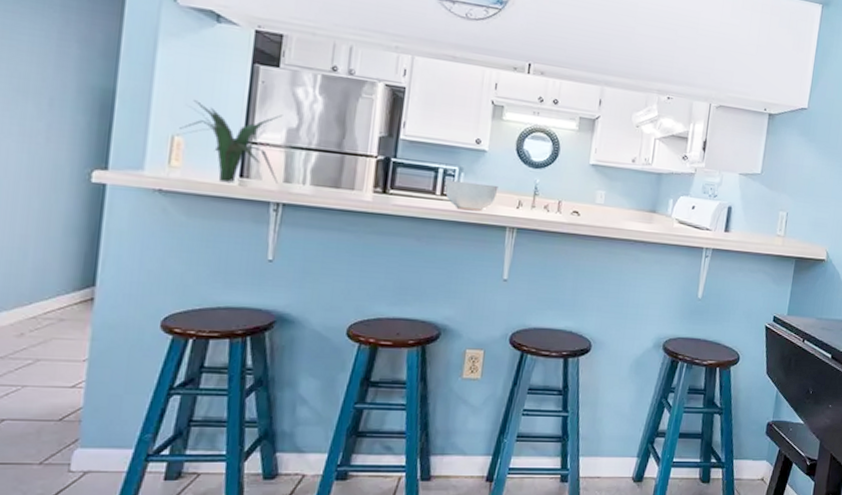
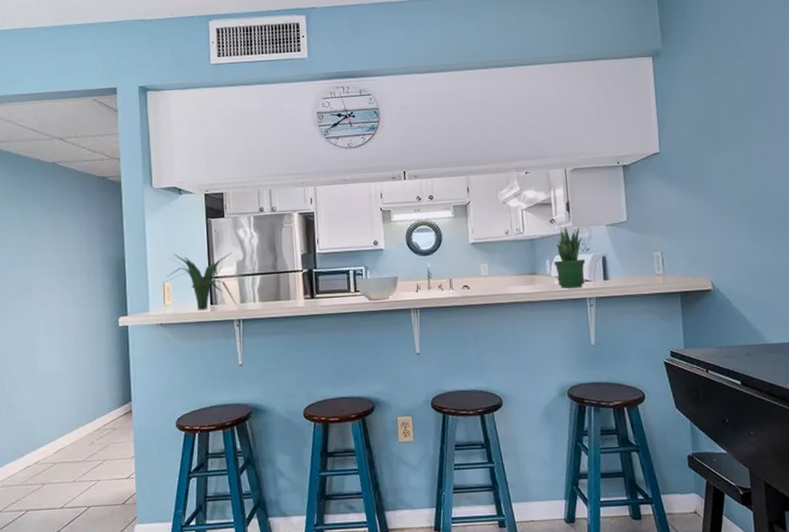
planter: none [677,167,713,235] -> present [554,227,586,289]

